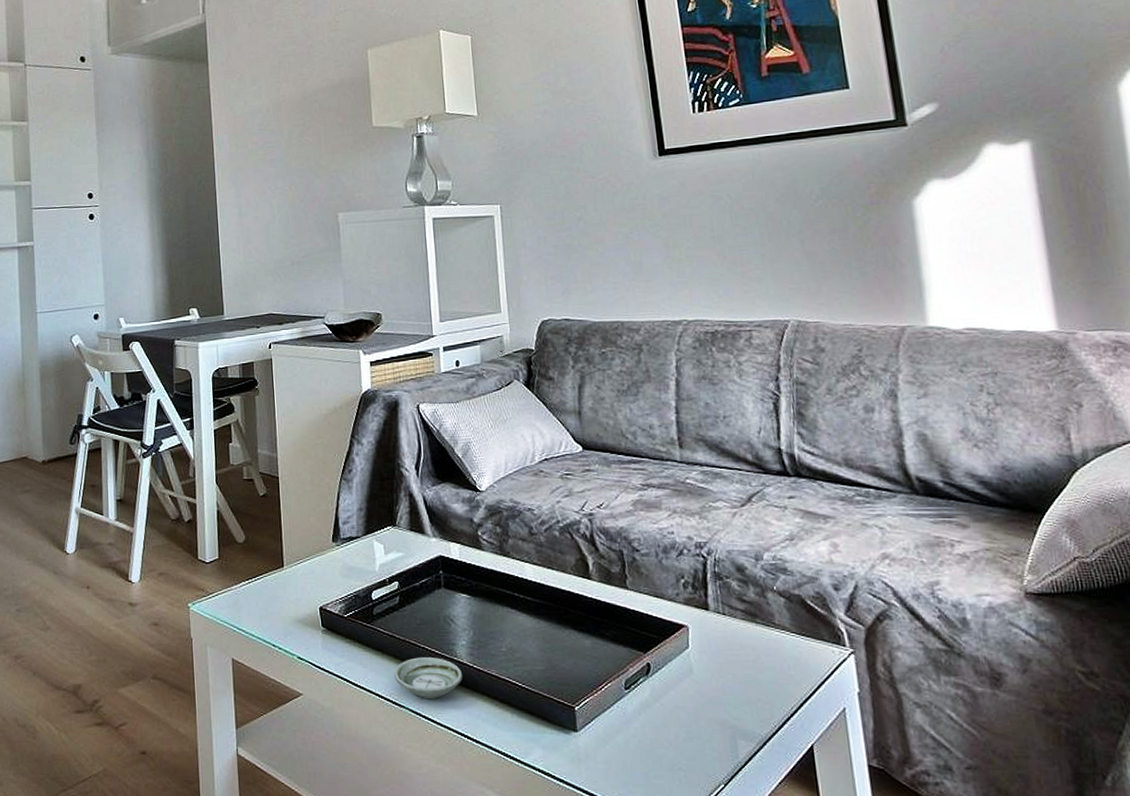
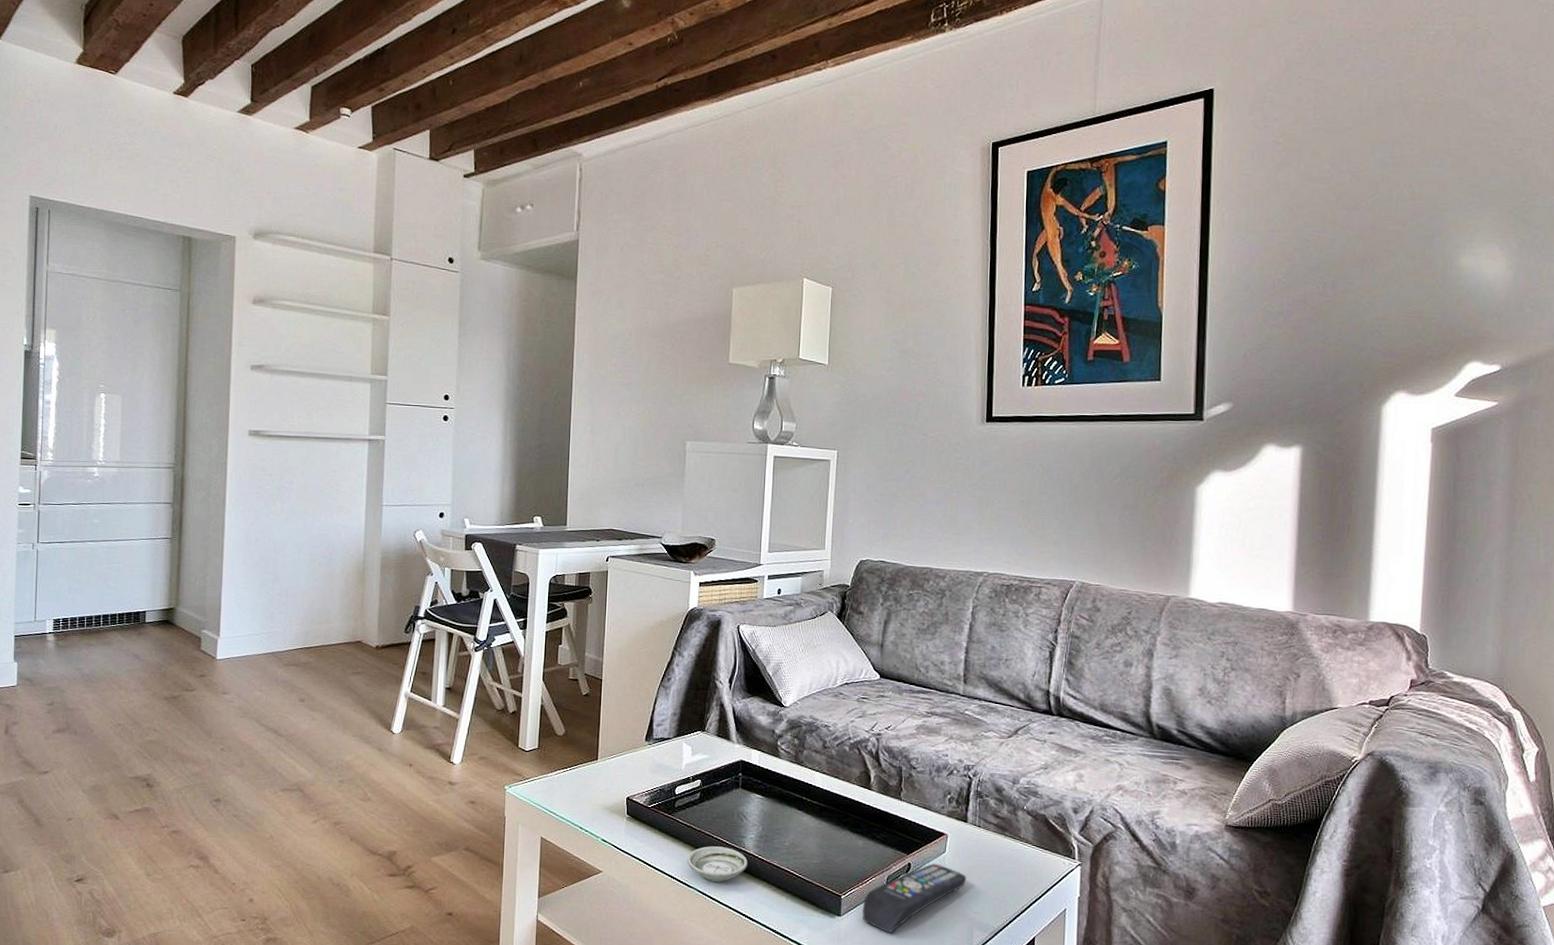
remote control: none [601,661,720,749] -> present [862,863,967,933]

